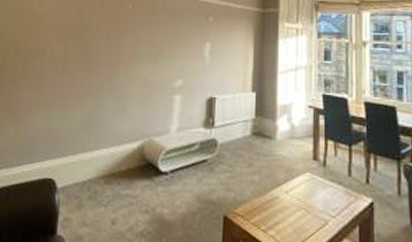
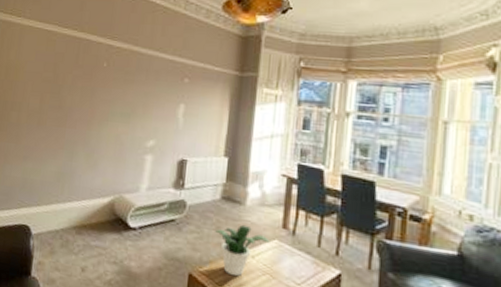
potted plant: none [248,159,302,215] -> present [215,224,270,277]

